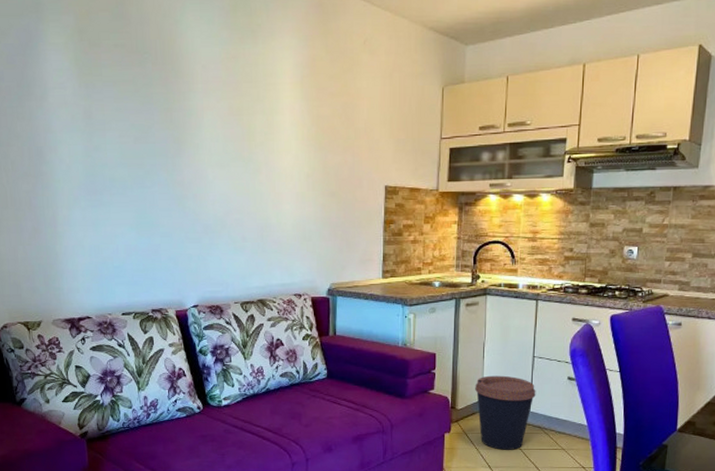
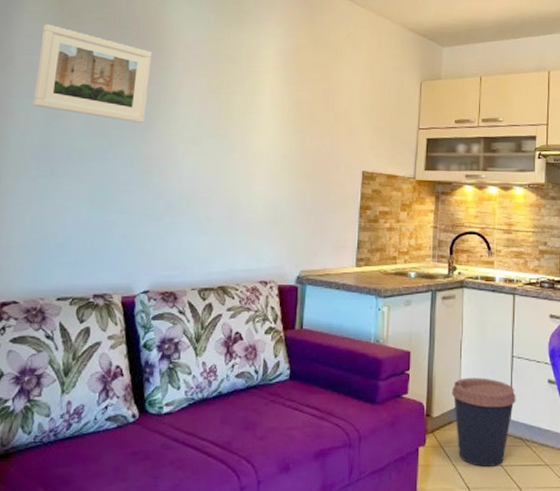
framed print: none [68,55,174,150] -> present [33,23,152,123]

